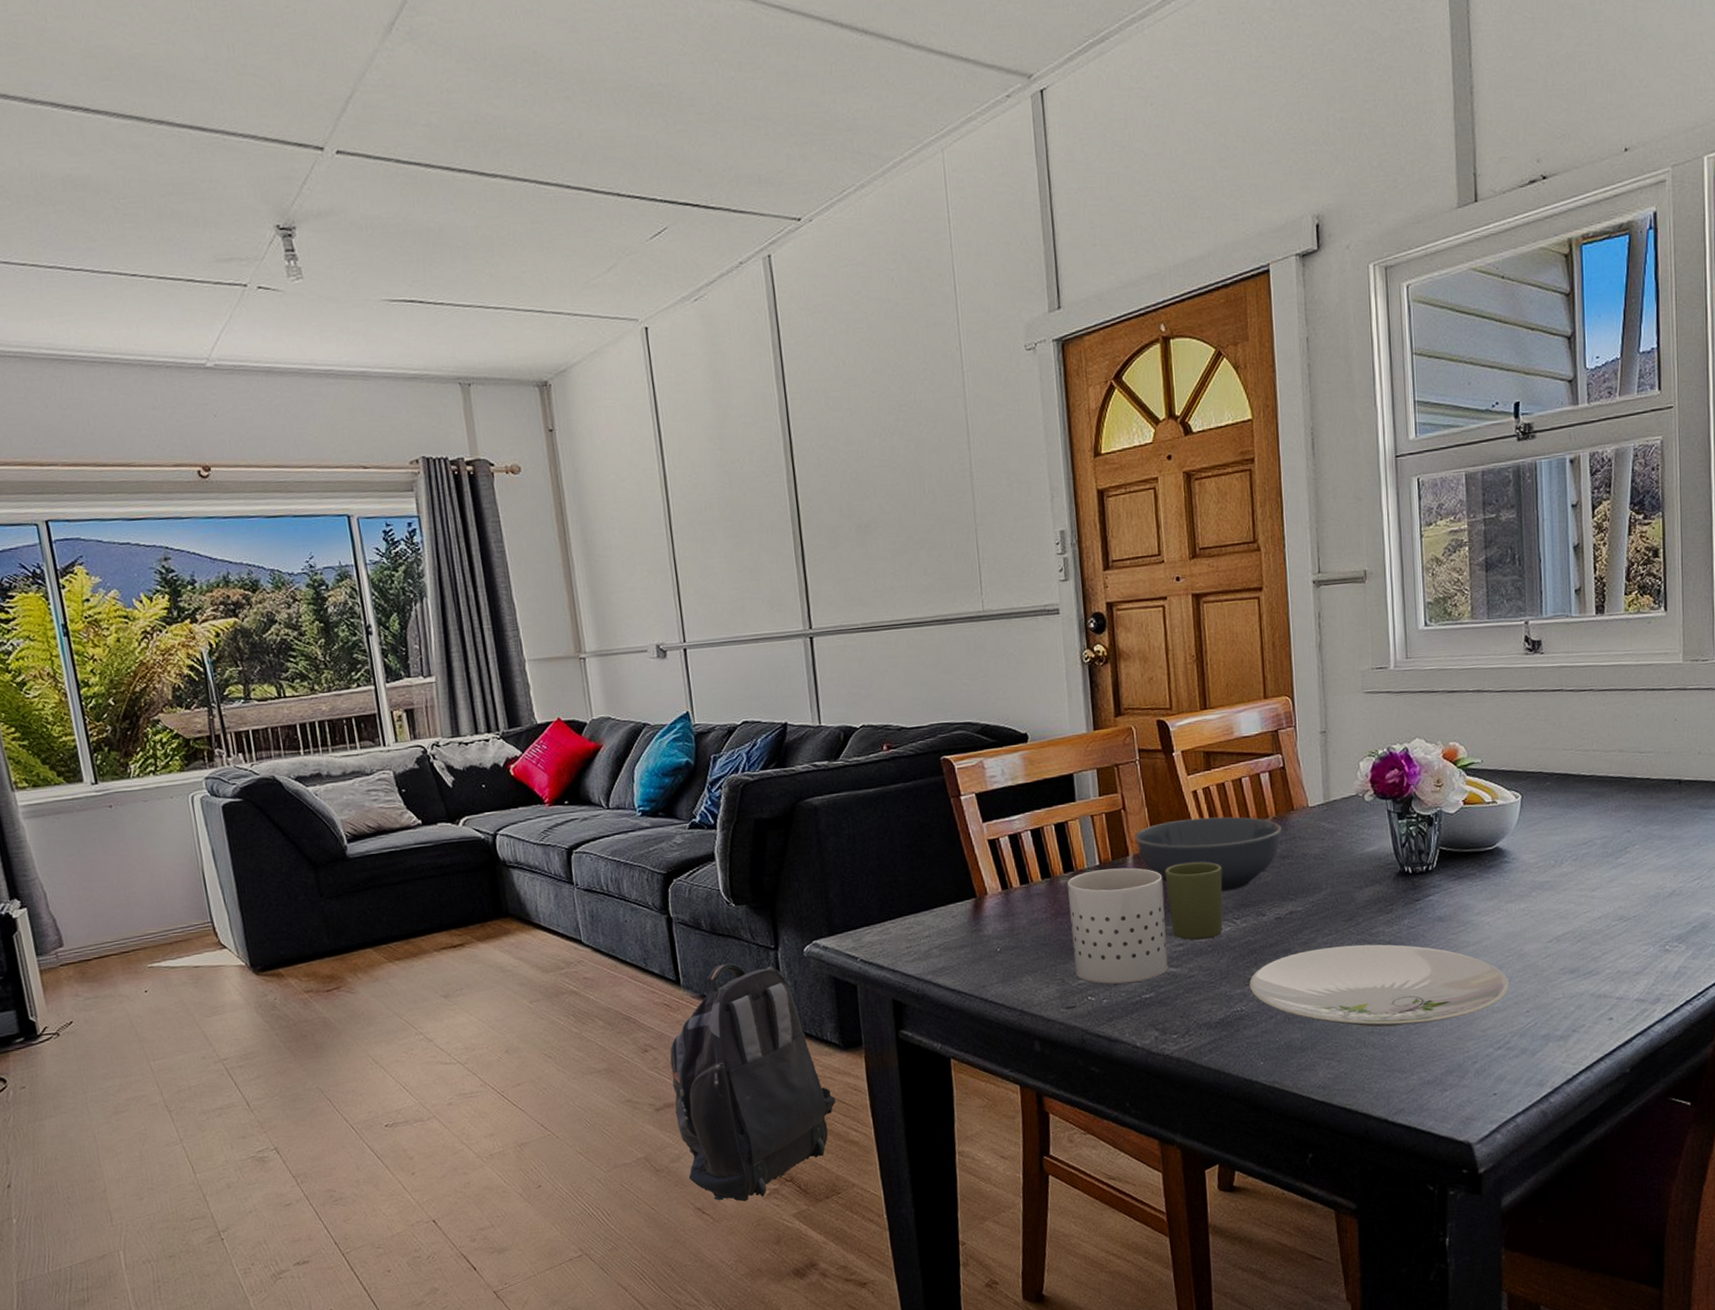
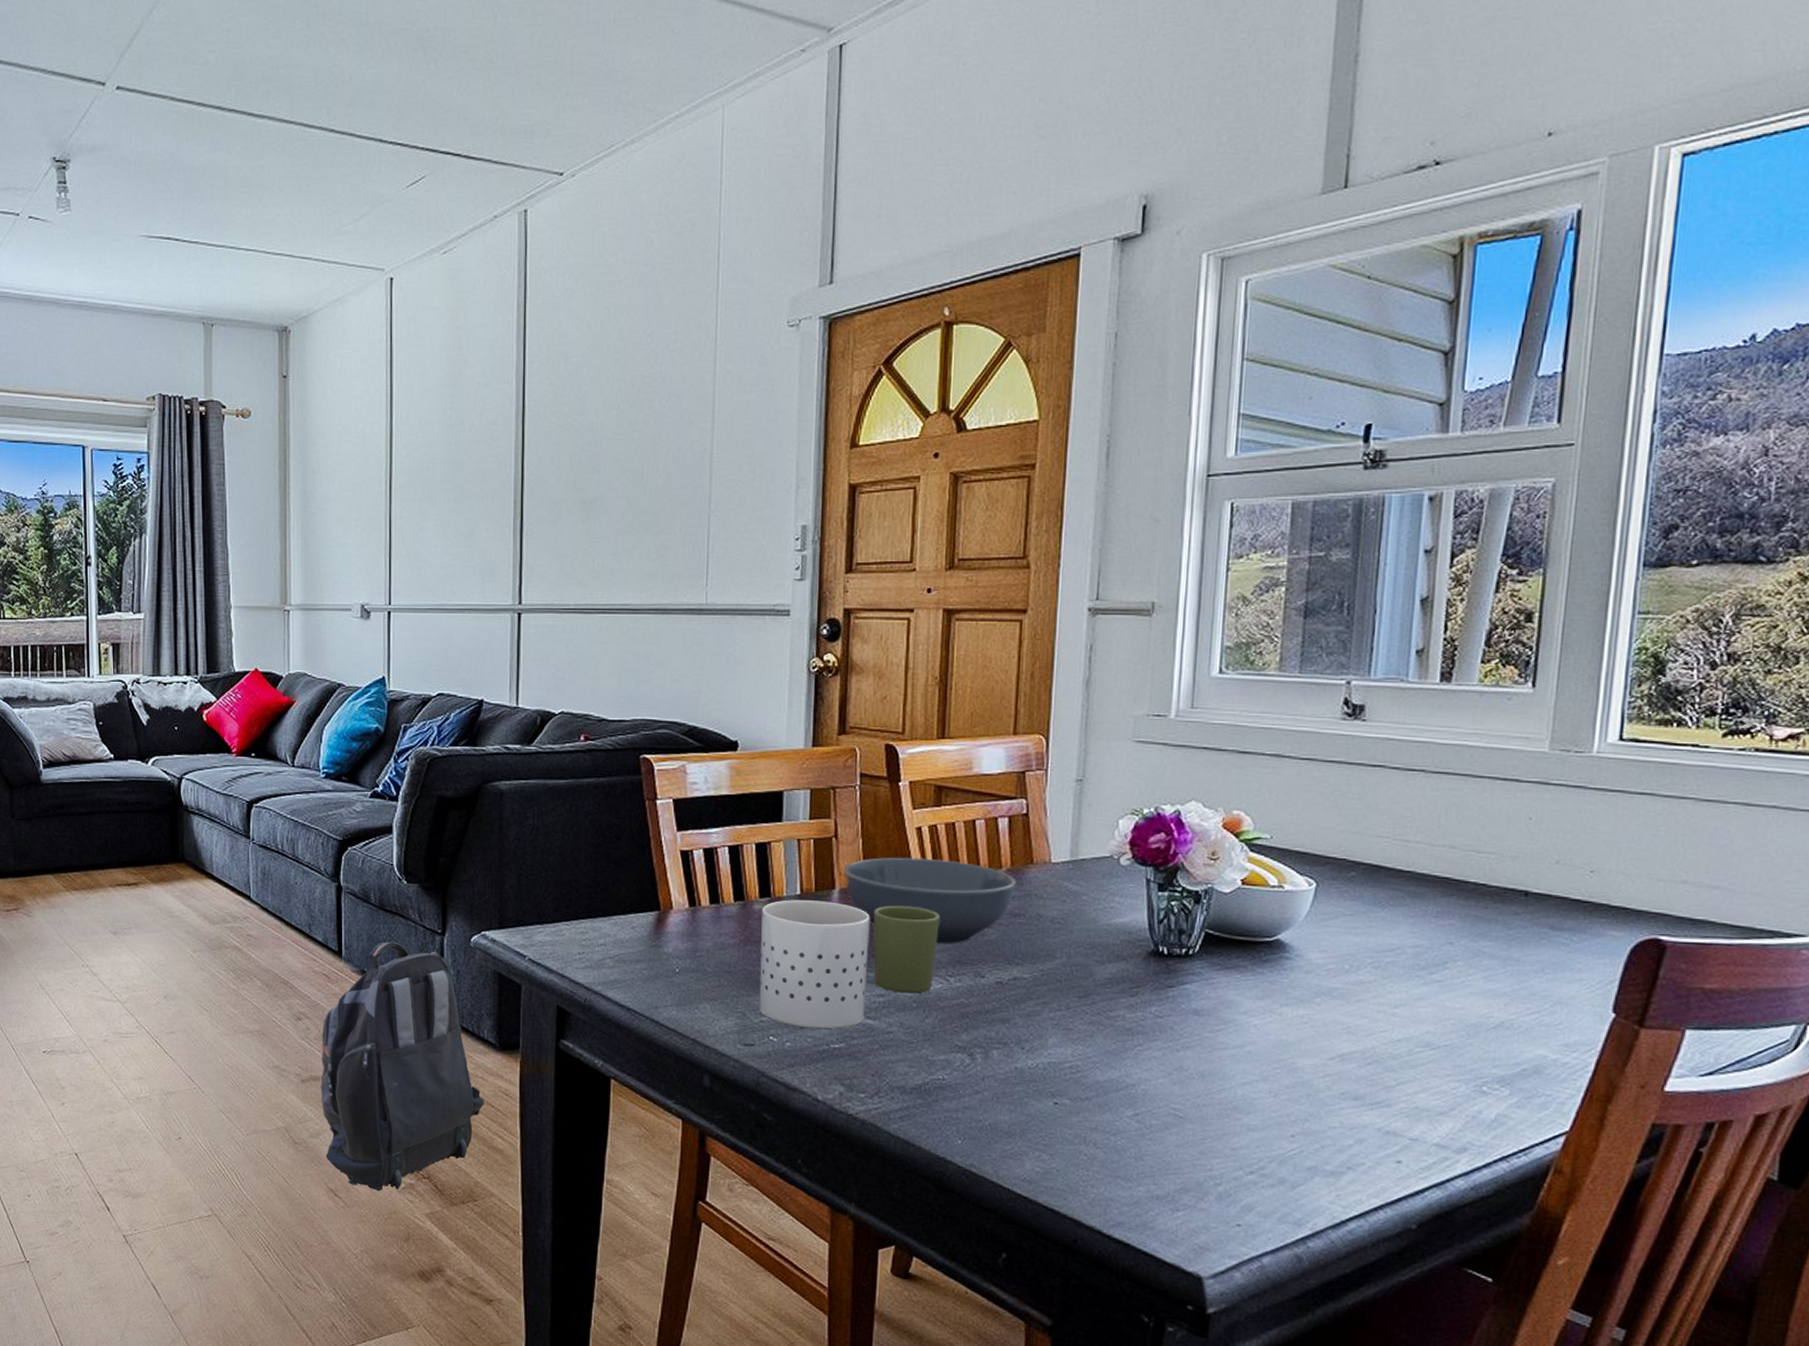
plate: present [1249,944,1510,1028] -> none [956,1024,1274,1130]

